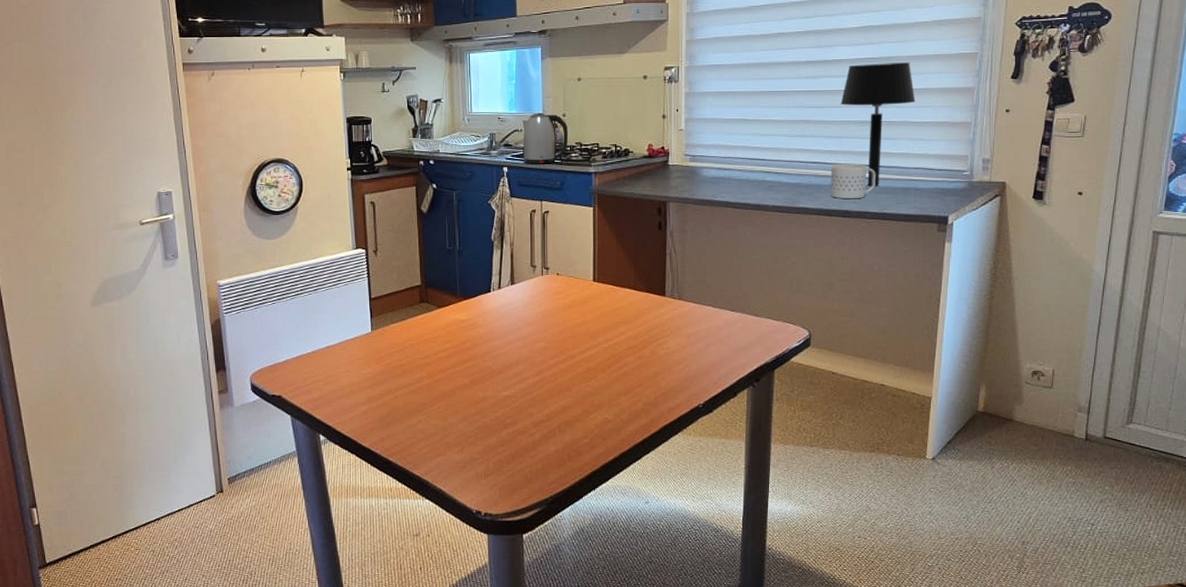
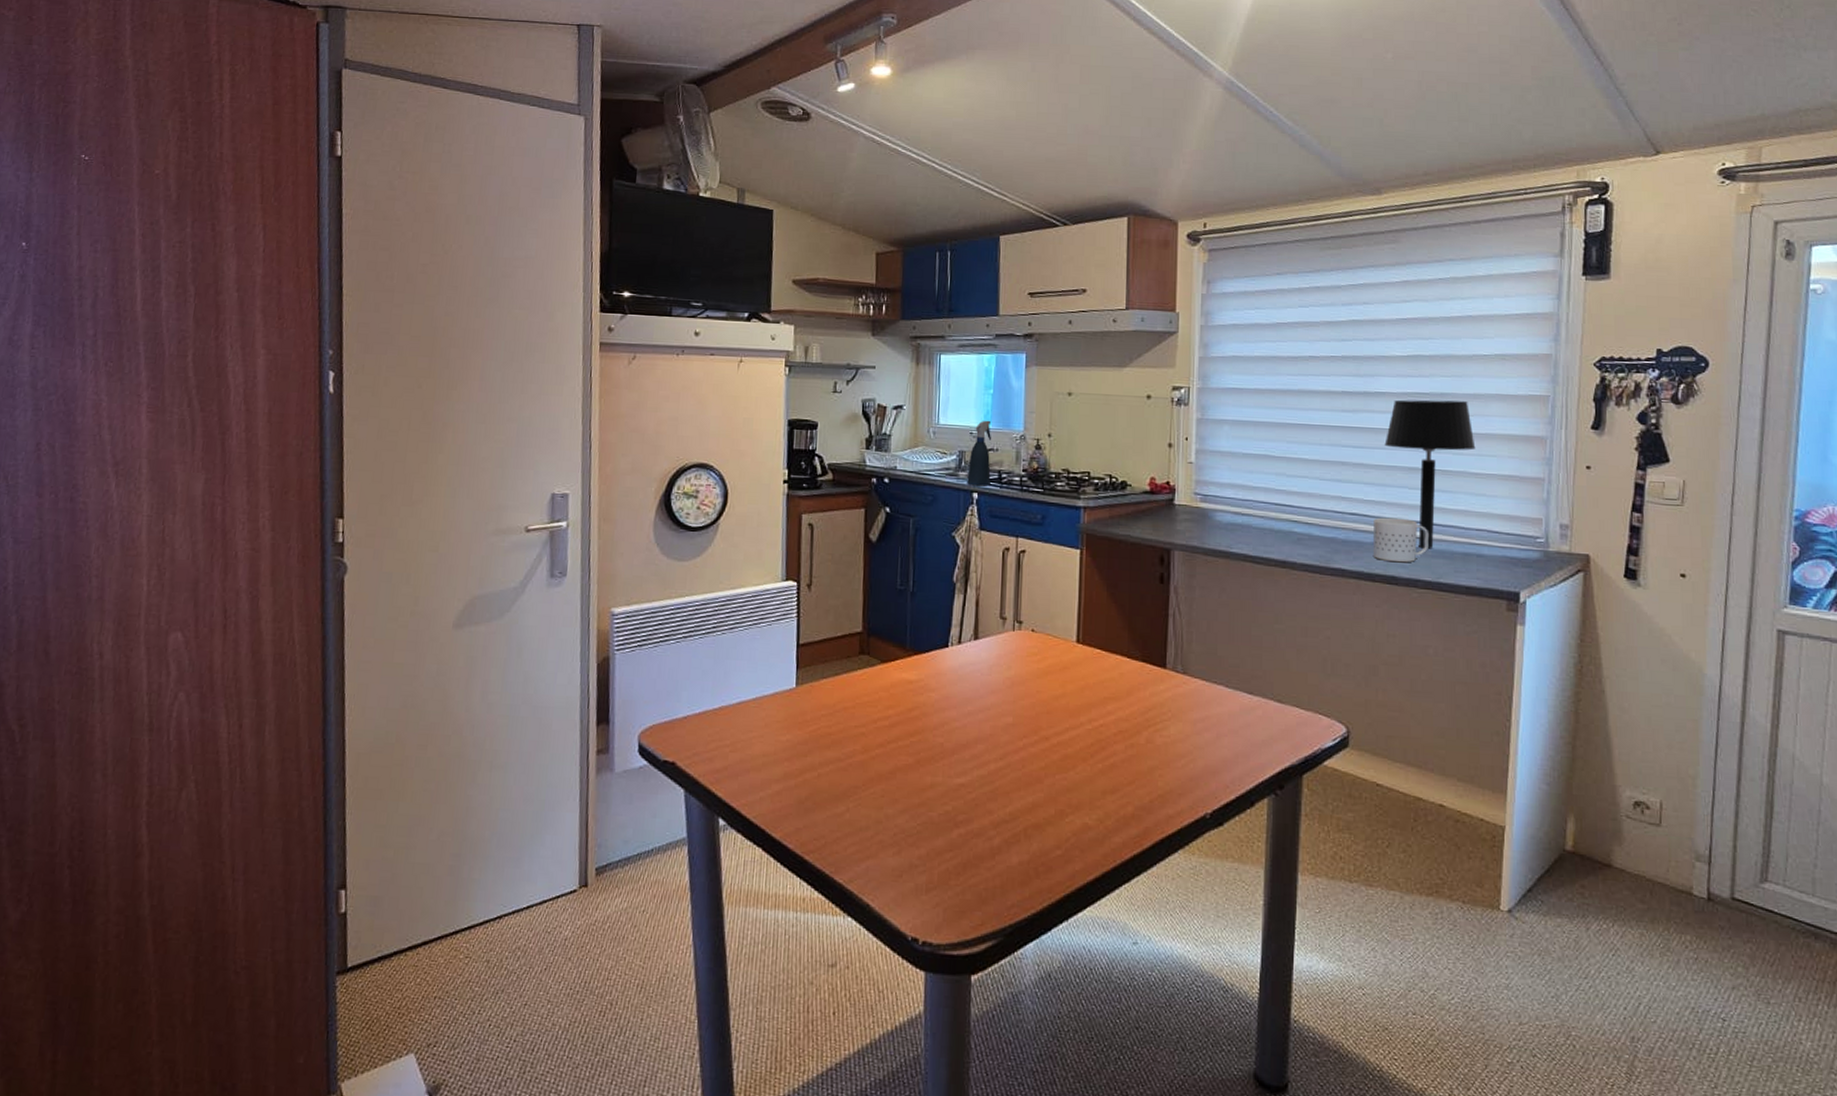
spray bottle: none [498,106,517,161] -> present [967,420,992,486]
kettle: present [522,112,569,164] -> none [997,430,1054,493]

